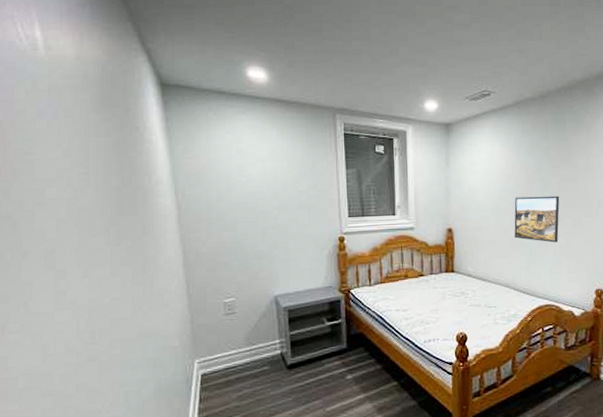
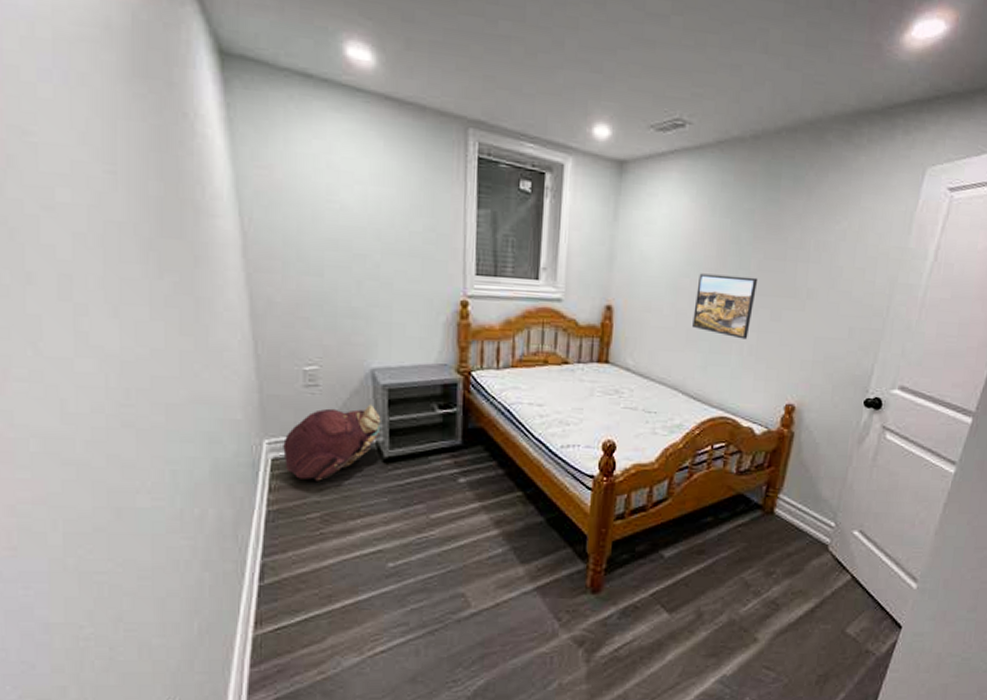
backpack: none [210,323,284,389] -> present [283,403,381,481]

